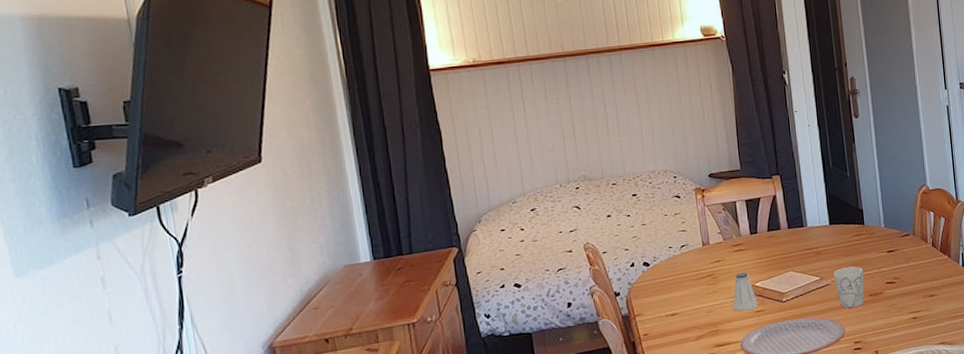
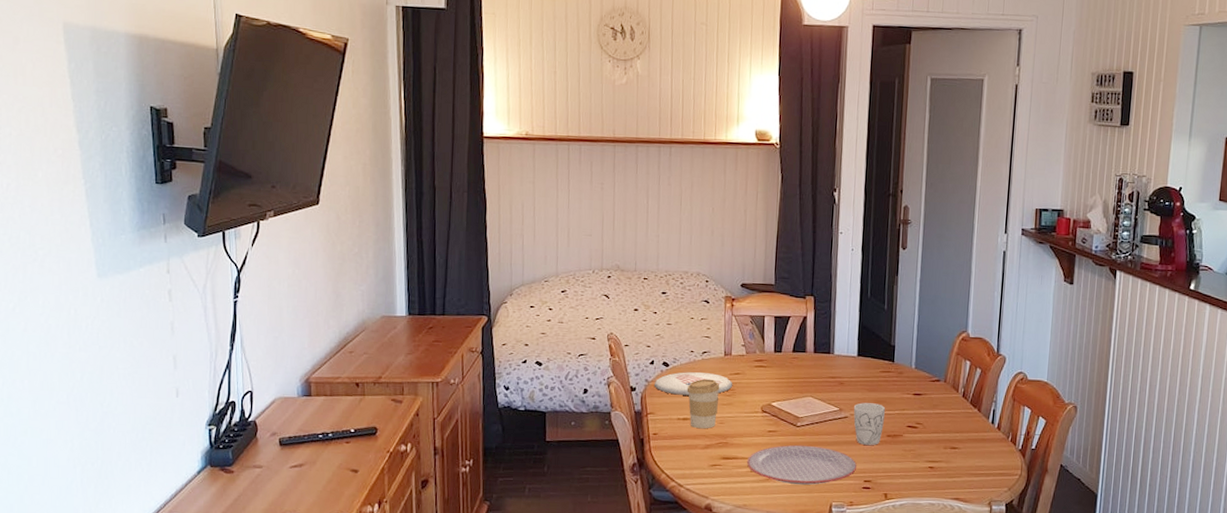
plate: none [637,265,716,293] -> present [654,372,733,396]
coffee cup: none [670,271,704,322] -> present [687,379,720,429]
saltshaker: present [733,272,758,312] -> none [746,389,771,429]

